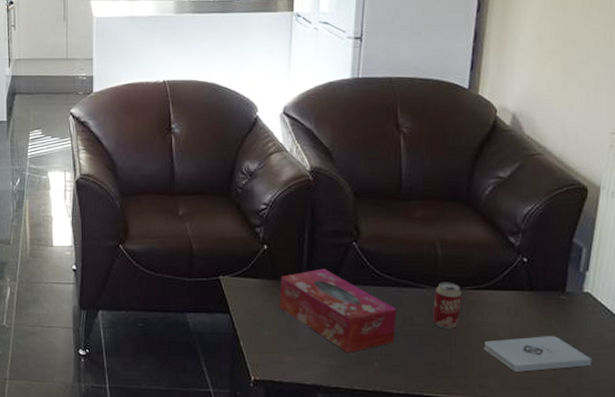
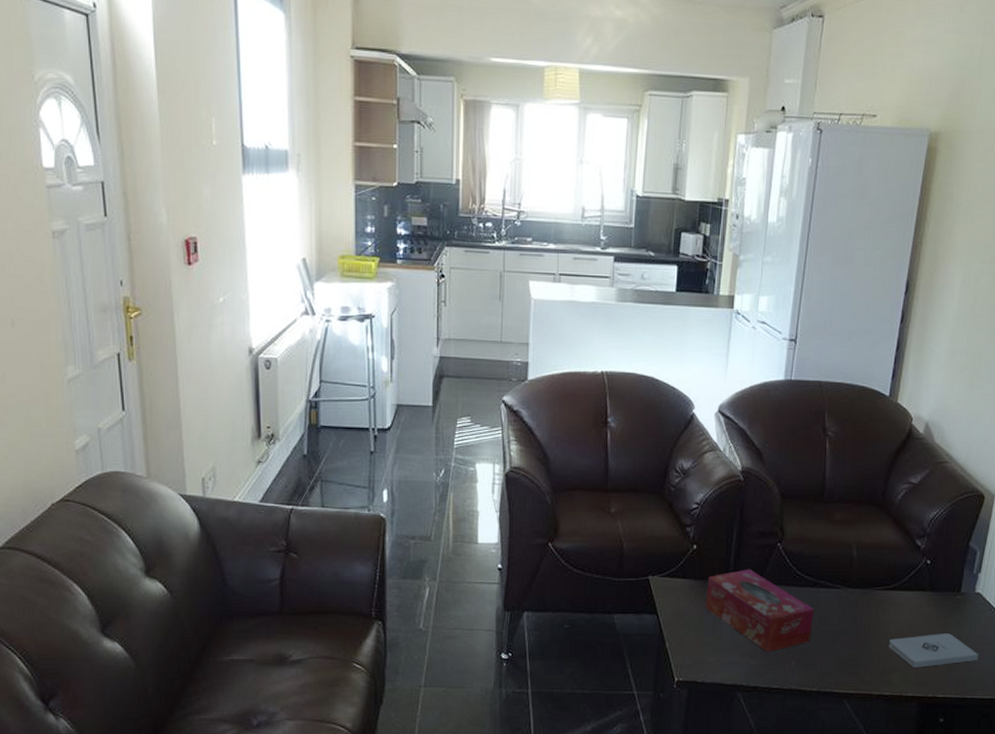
beverage can: present [432,282,461,329] -> none [845,583,872,628]

